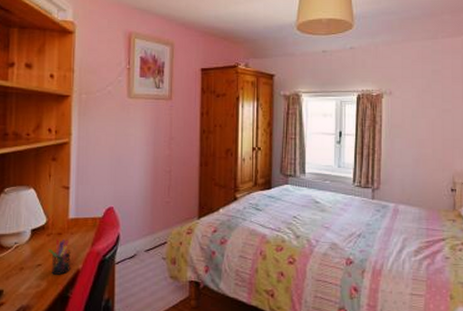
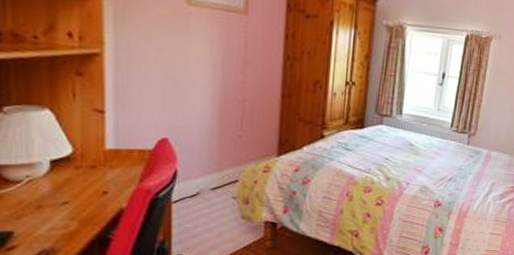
pen holder: present [47,238,71,275] -> none [76,172,111,214]

